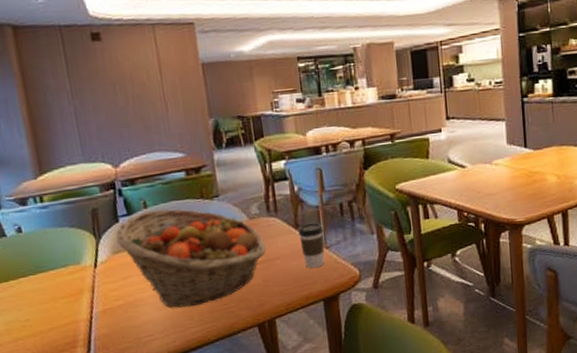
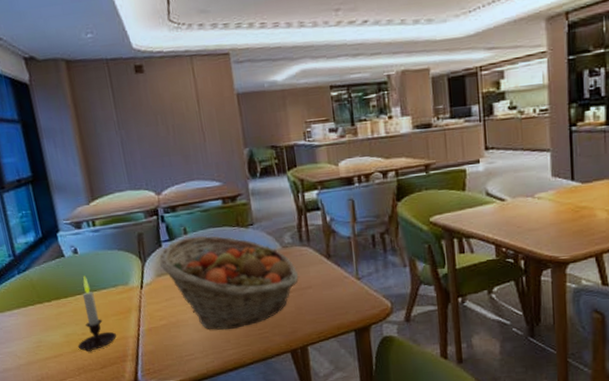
candle: none [19,256,66,340] -> present [77,276,116,352]
coffee cup: present [298,222,325,268] -> none [330,253,356,298]

